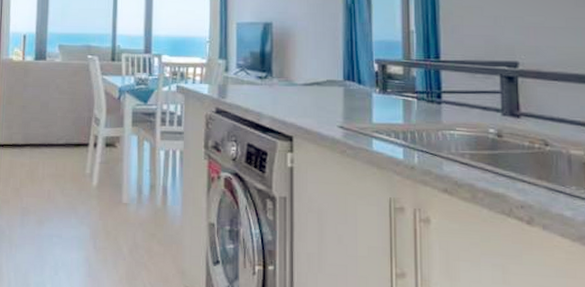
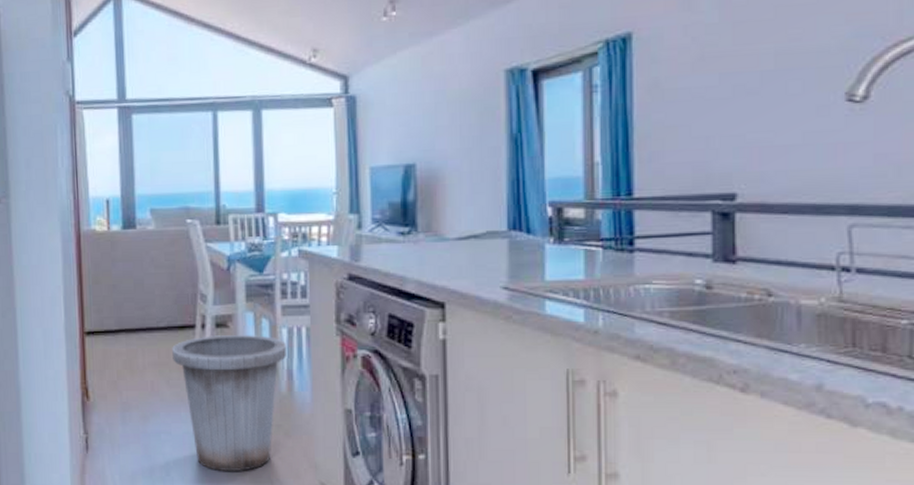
trash can: none [68,153,164,274] -> present [172,335,287,471]

